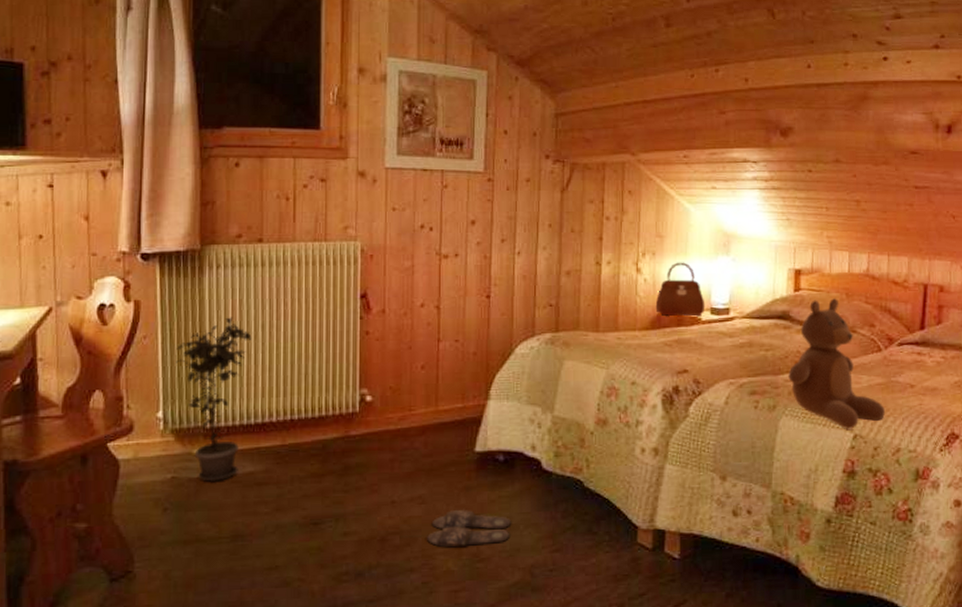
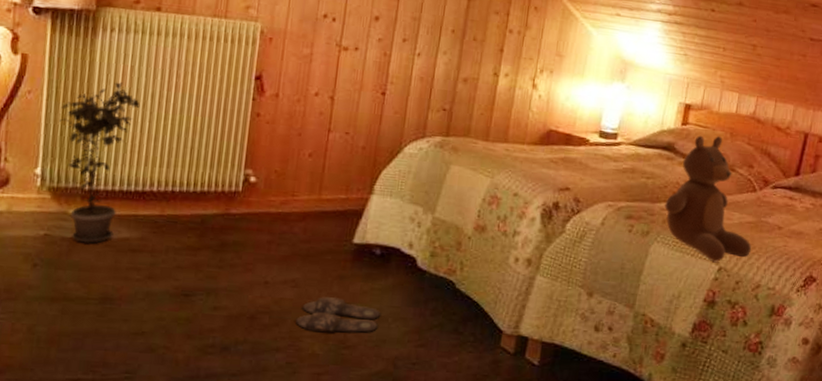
handbag: present [655,262,706,317] -> none [546,83,595,138]

